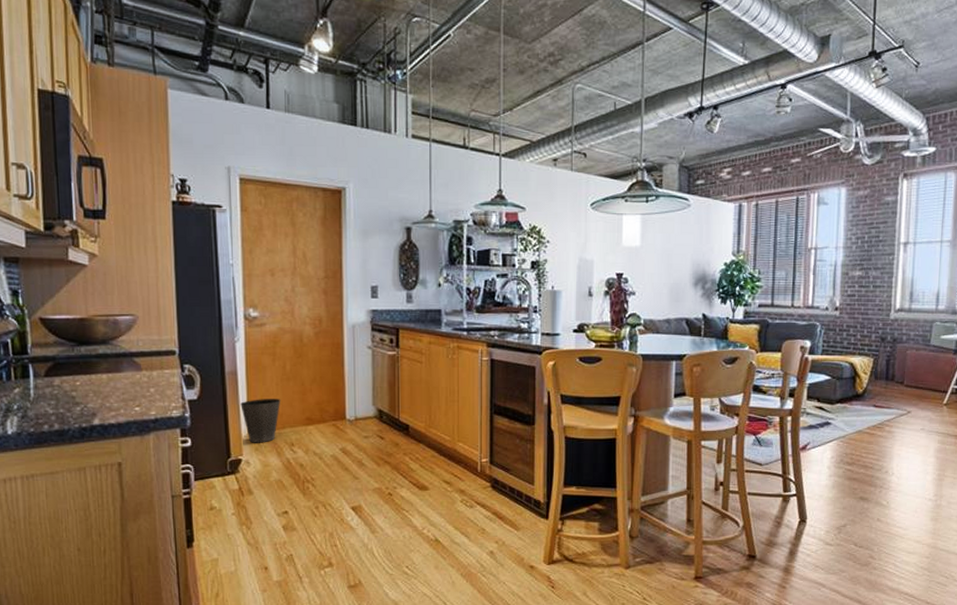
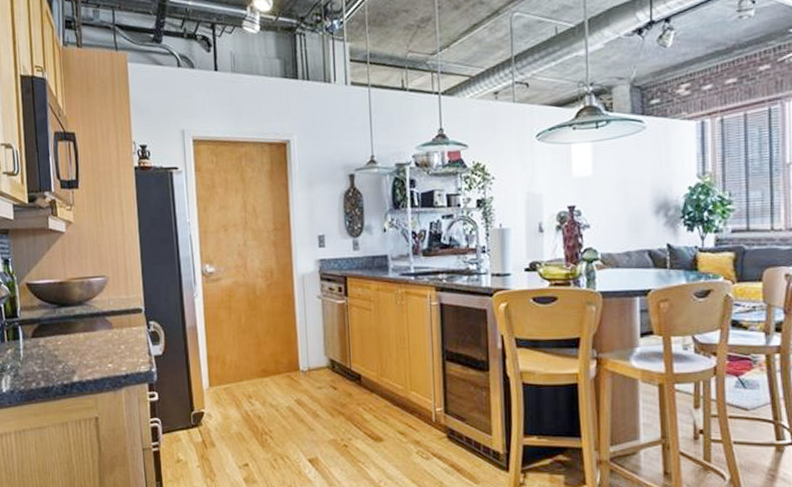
waste basket: present [240,399,281,443] -> none [201,352,238,396]

